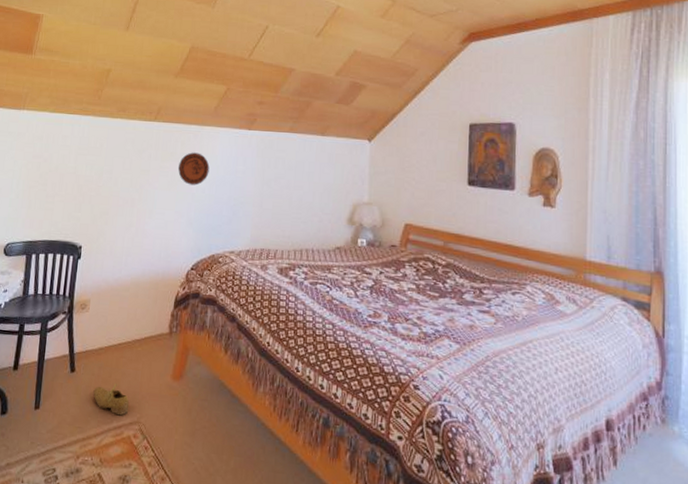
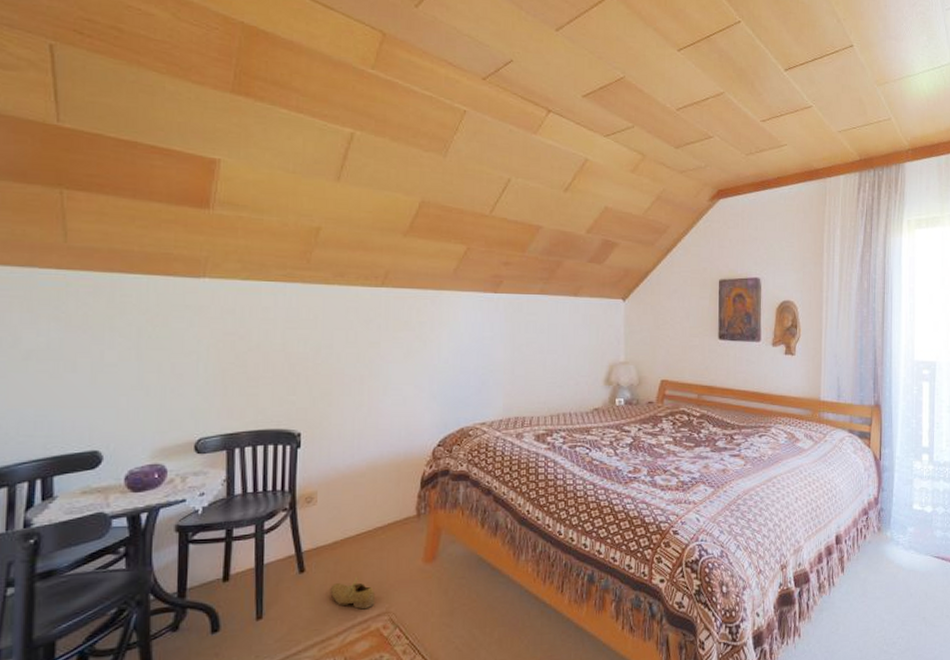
decorative plate: present [178,152,210,186] -> none [415,320,452,356]

